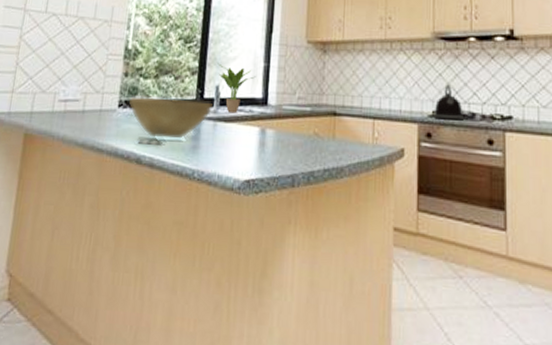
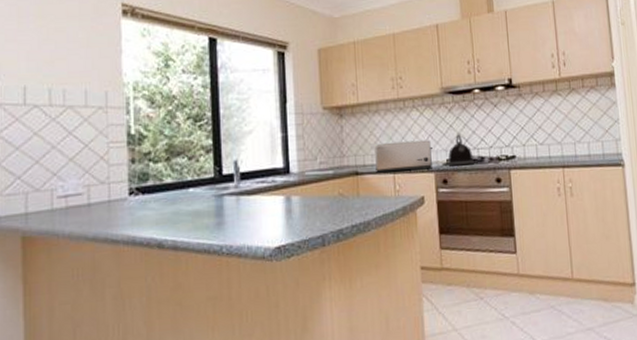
bowl: present [129,98,214,145] -> none [141,178,234,229]
potted plant: present [217,63,256,114] -> none [233,138,275,186]
toaster: none [355,84,418,119] -> present [374,140,432,173]

